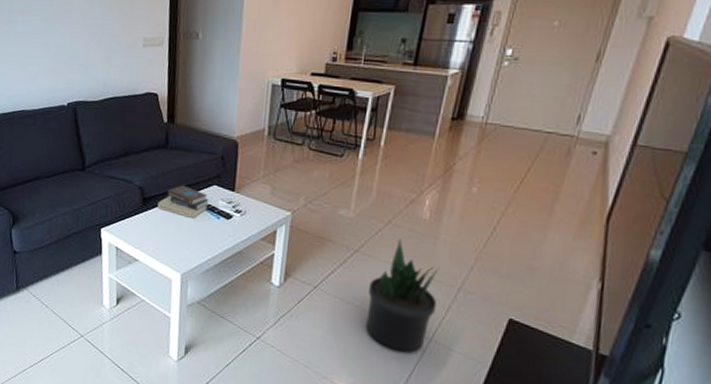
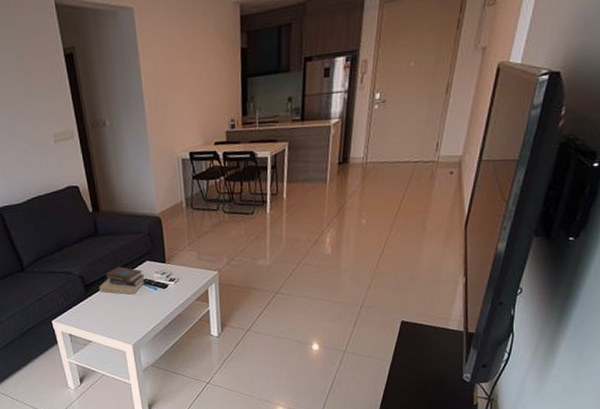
planter: present [365,238,440,353] -> none [291,274,346,366]

